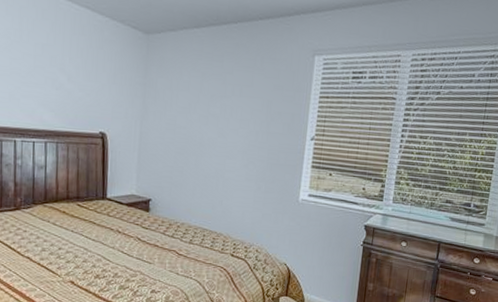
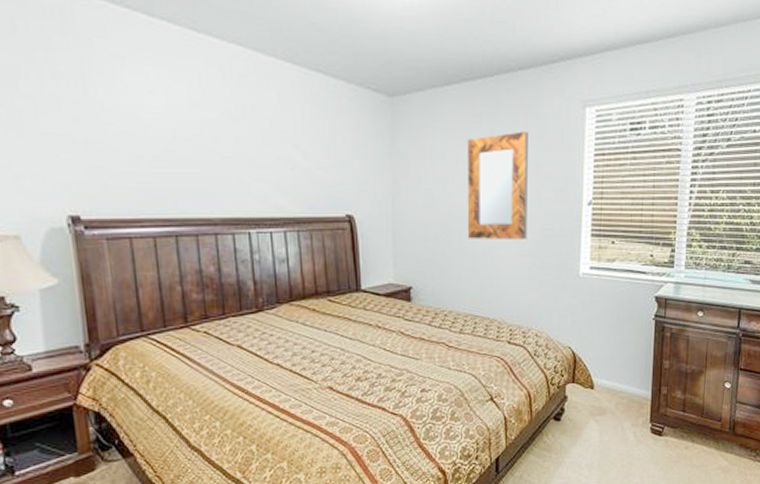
home mirror: none [203,72,263,167] -> present [467,131,528,241]

